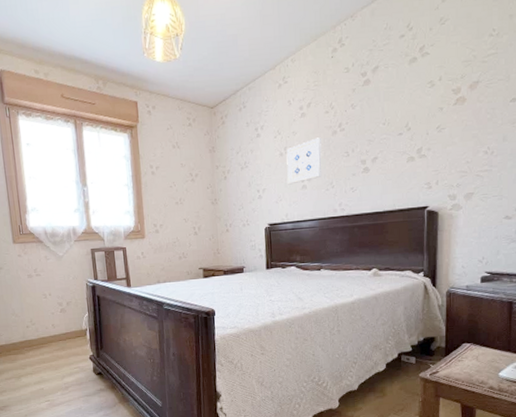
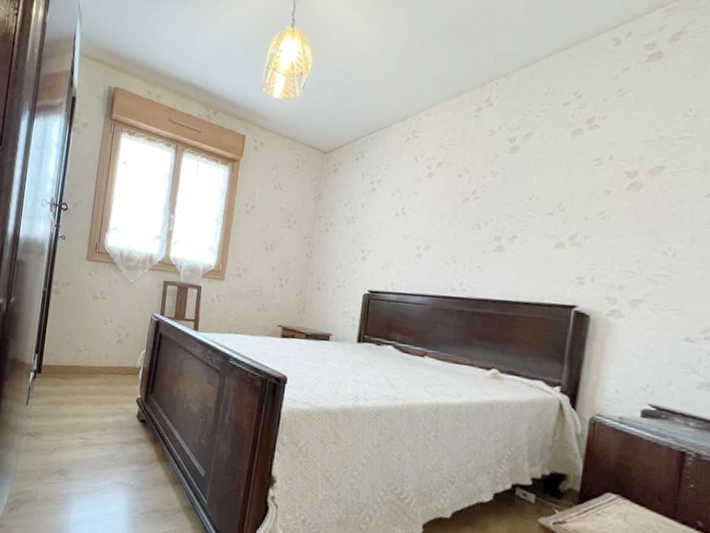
wall art: present [286,137,322,185] -> none [398,202,448,251]

